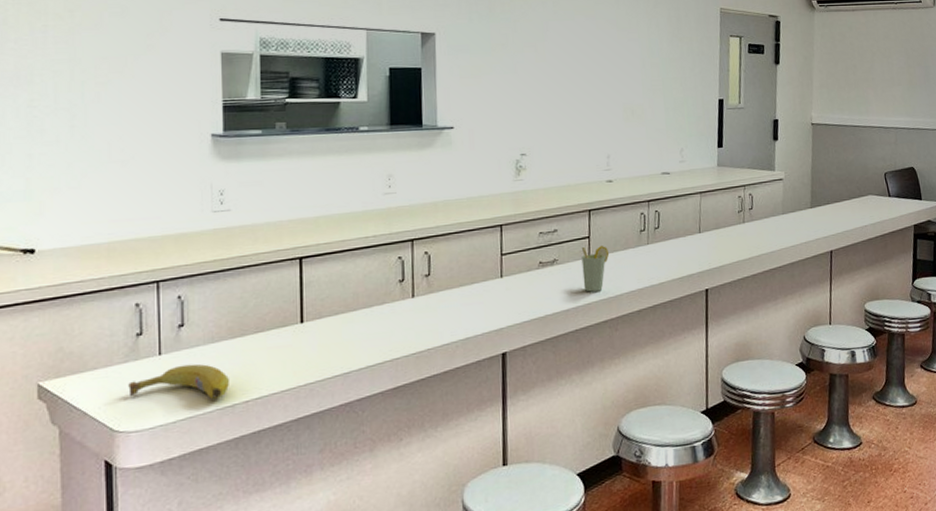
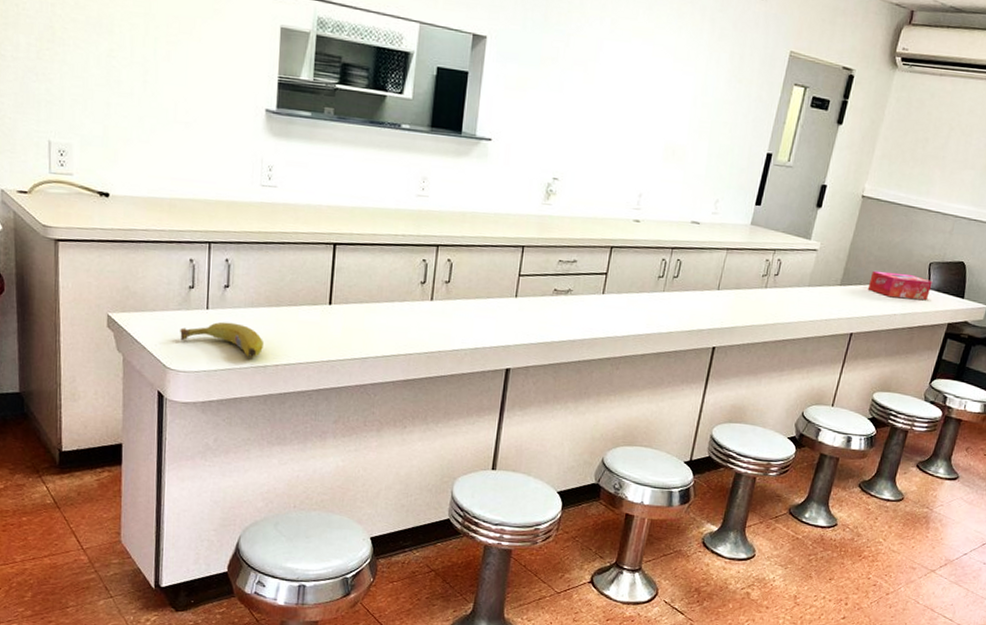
cup: present [581,246,610,292] -> none [593,283,624,329]
tissue box: none [835,186,892,211] -> present [867,270,932,300]

